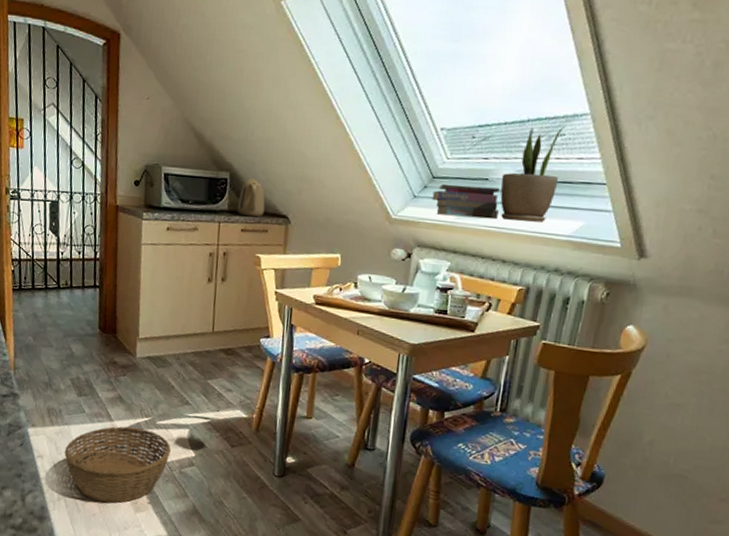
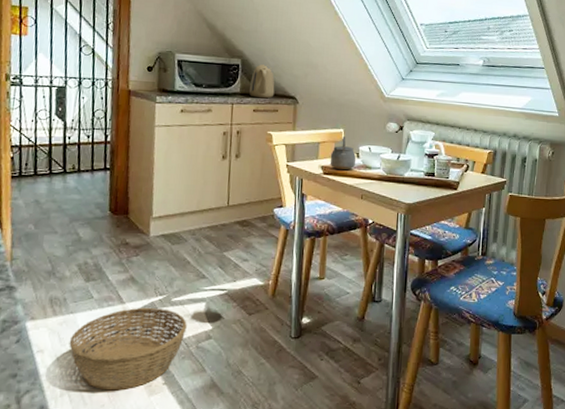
tea kettle: none [323,263,354,302] -> present [330,136,357,171]
books: present [432,183,500,220] -> none [417,68,469,97]
potted plant: present [500,125,566,223] -> none [469,23,513,98]

